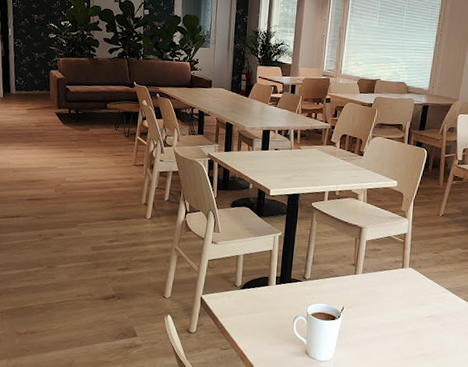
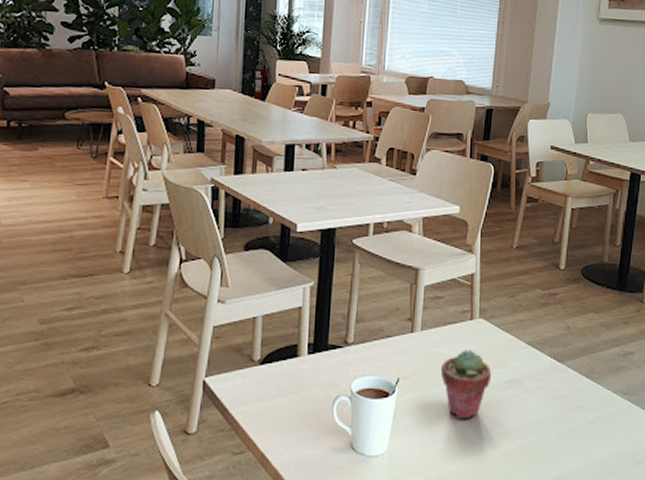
potted succulent: none [376,290,417,341] -> present [440,350,492,419]

